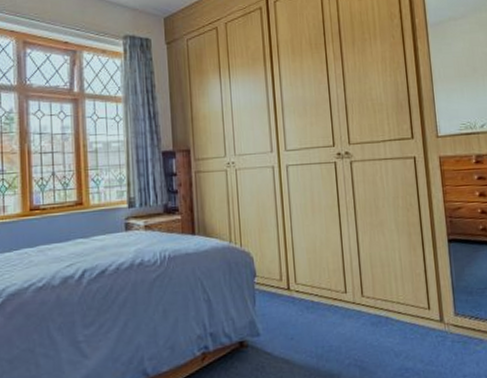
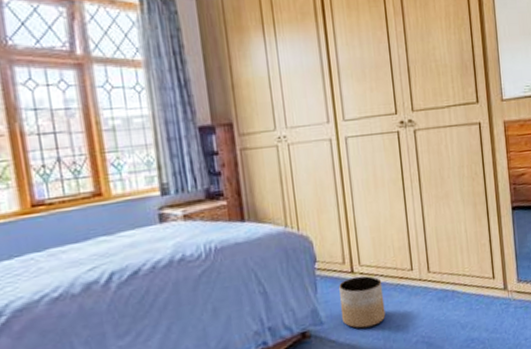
planter: none [276,293,319,345] -> present [339,276,386,329]

